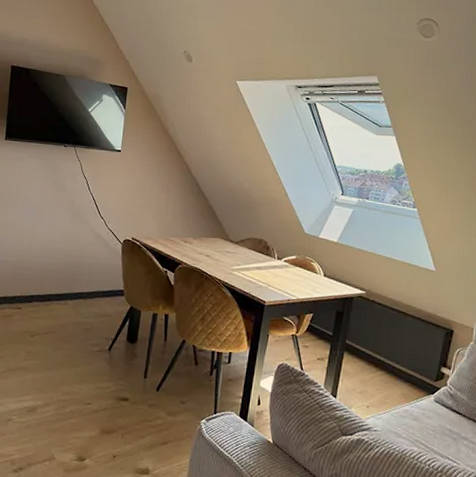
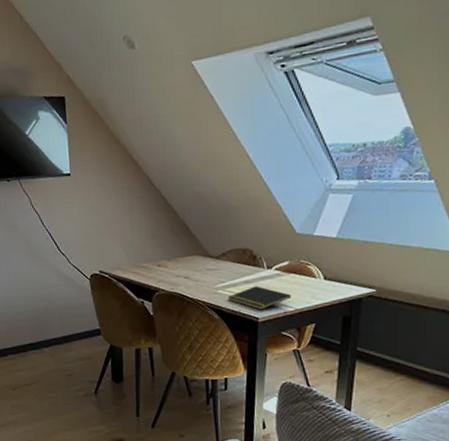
notepad: none [241,273,296,295] -> present [227,286,292,310]

